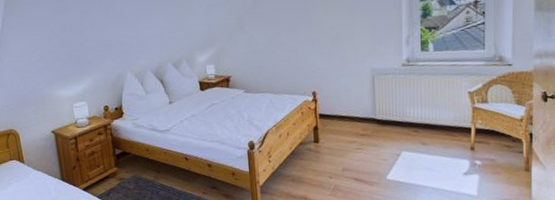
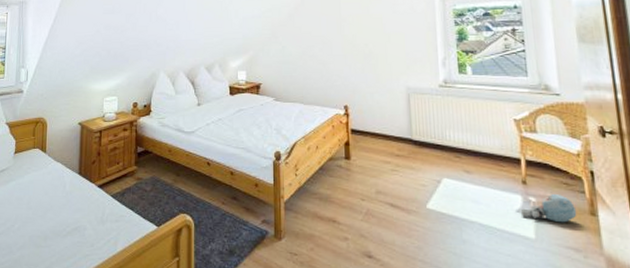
plush toy: none [467,156,514,181] -> present [520,194,577,223]

